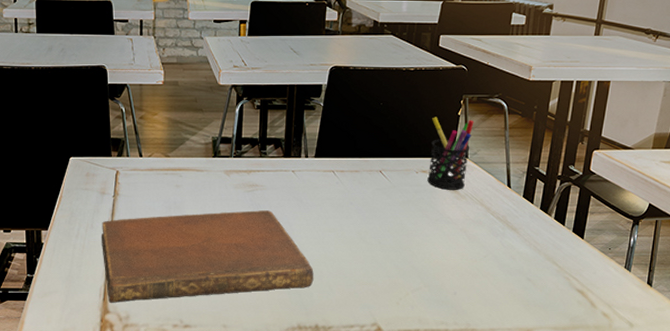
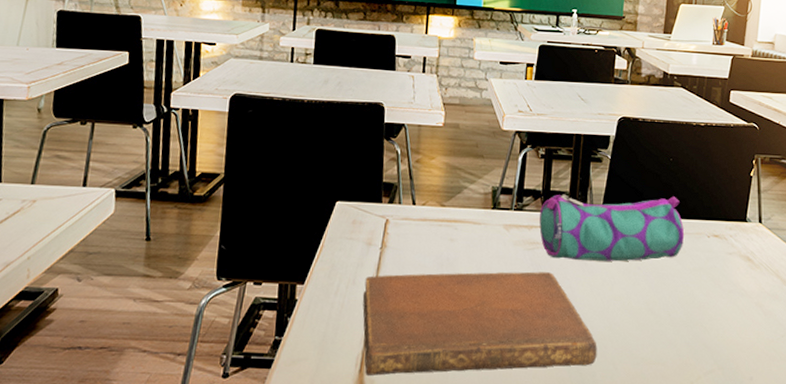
pencil case: none [258,138,393,198] -> present [539,194,684,262]
pen holder: present [427,117,474,190] -> none [720,176,767,258]

